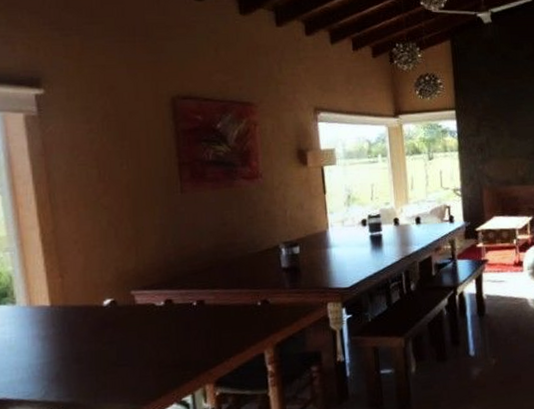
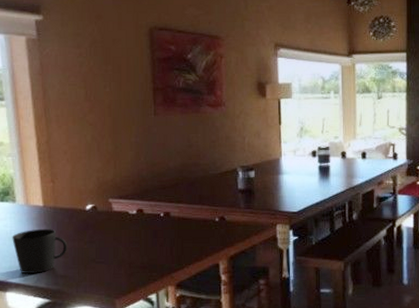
cup: none [12,331,82,388] -> present [12,228,68,274]

